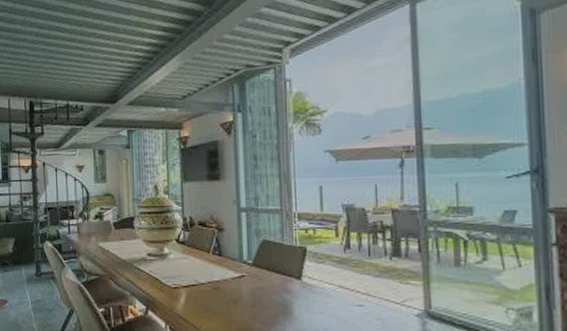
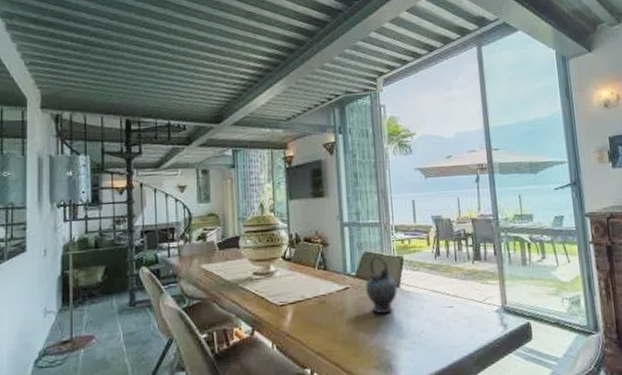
teapot: none [261,244,300,305] -> present [364,255,399,313]

